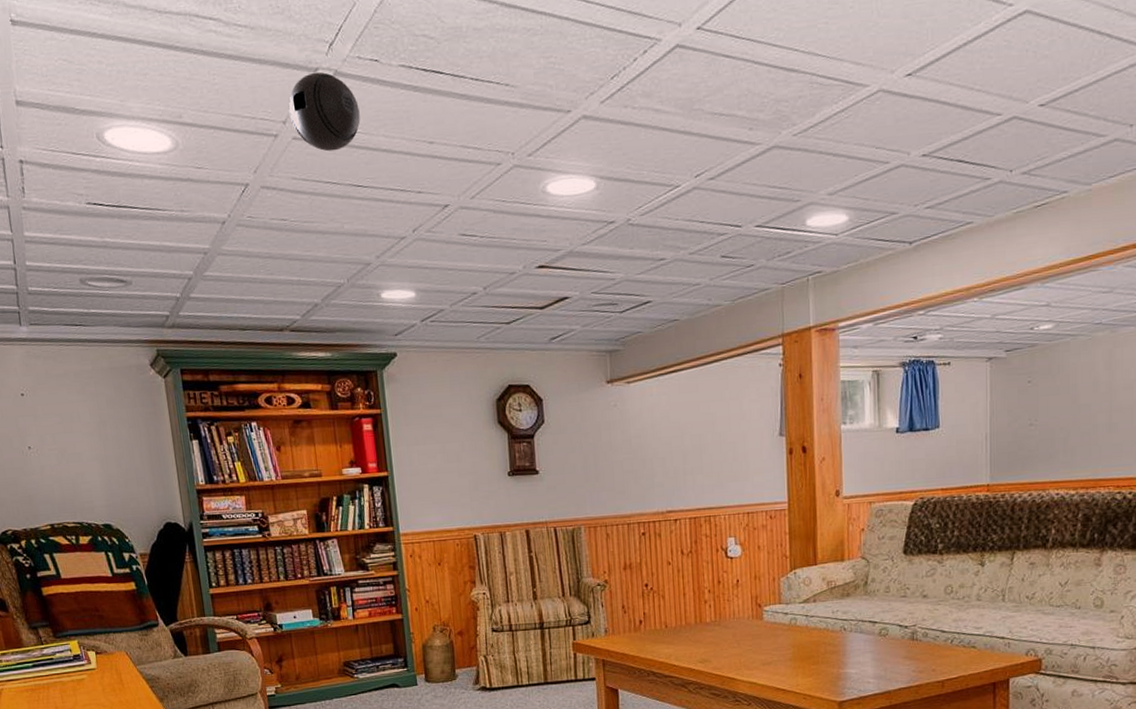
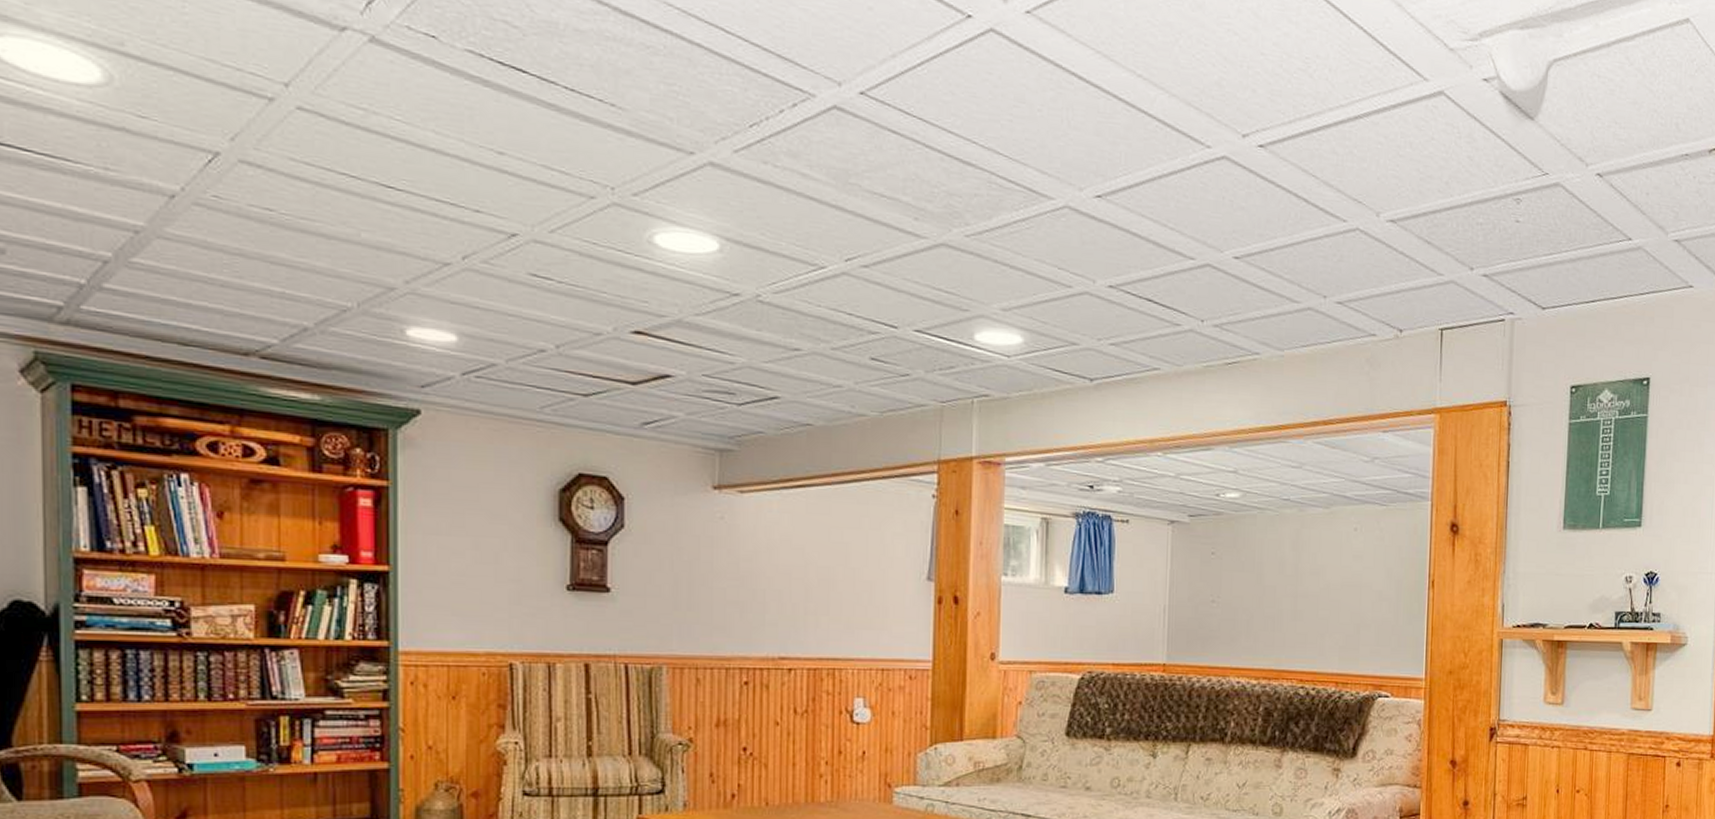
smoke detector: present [288,72,361,152] -> none [295,31,402,137]

